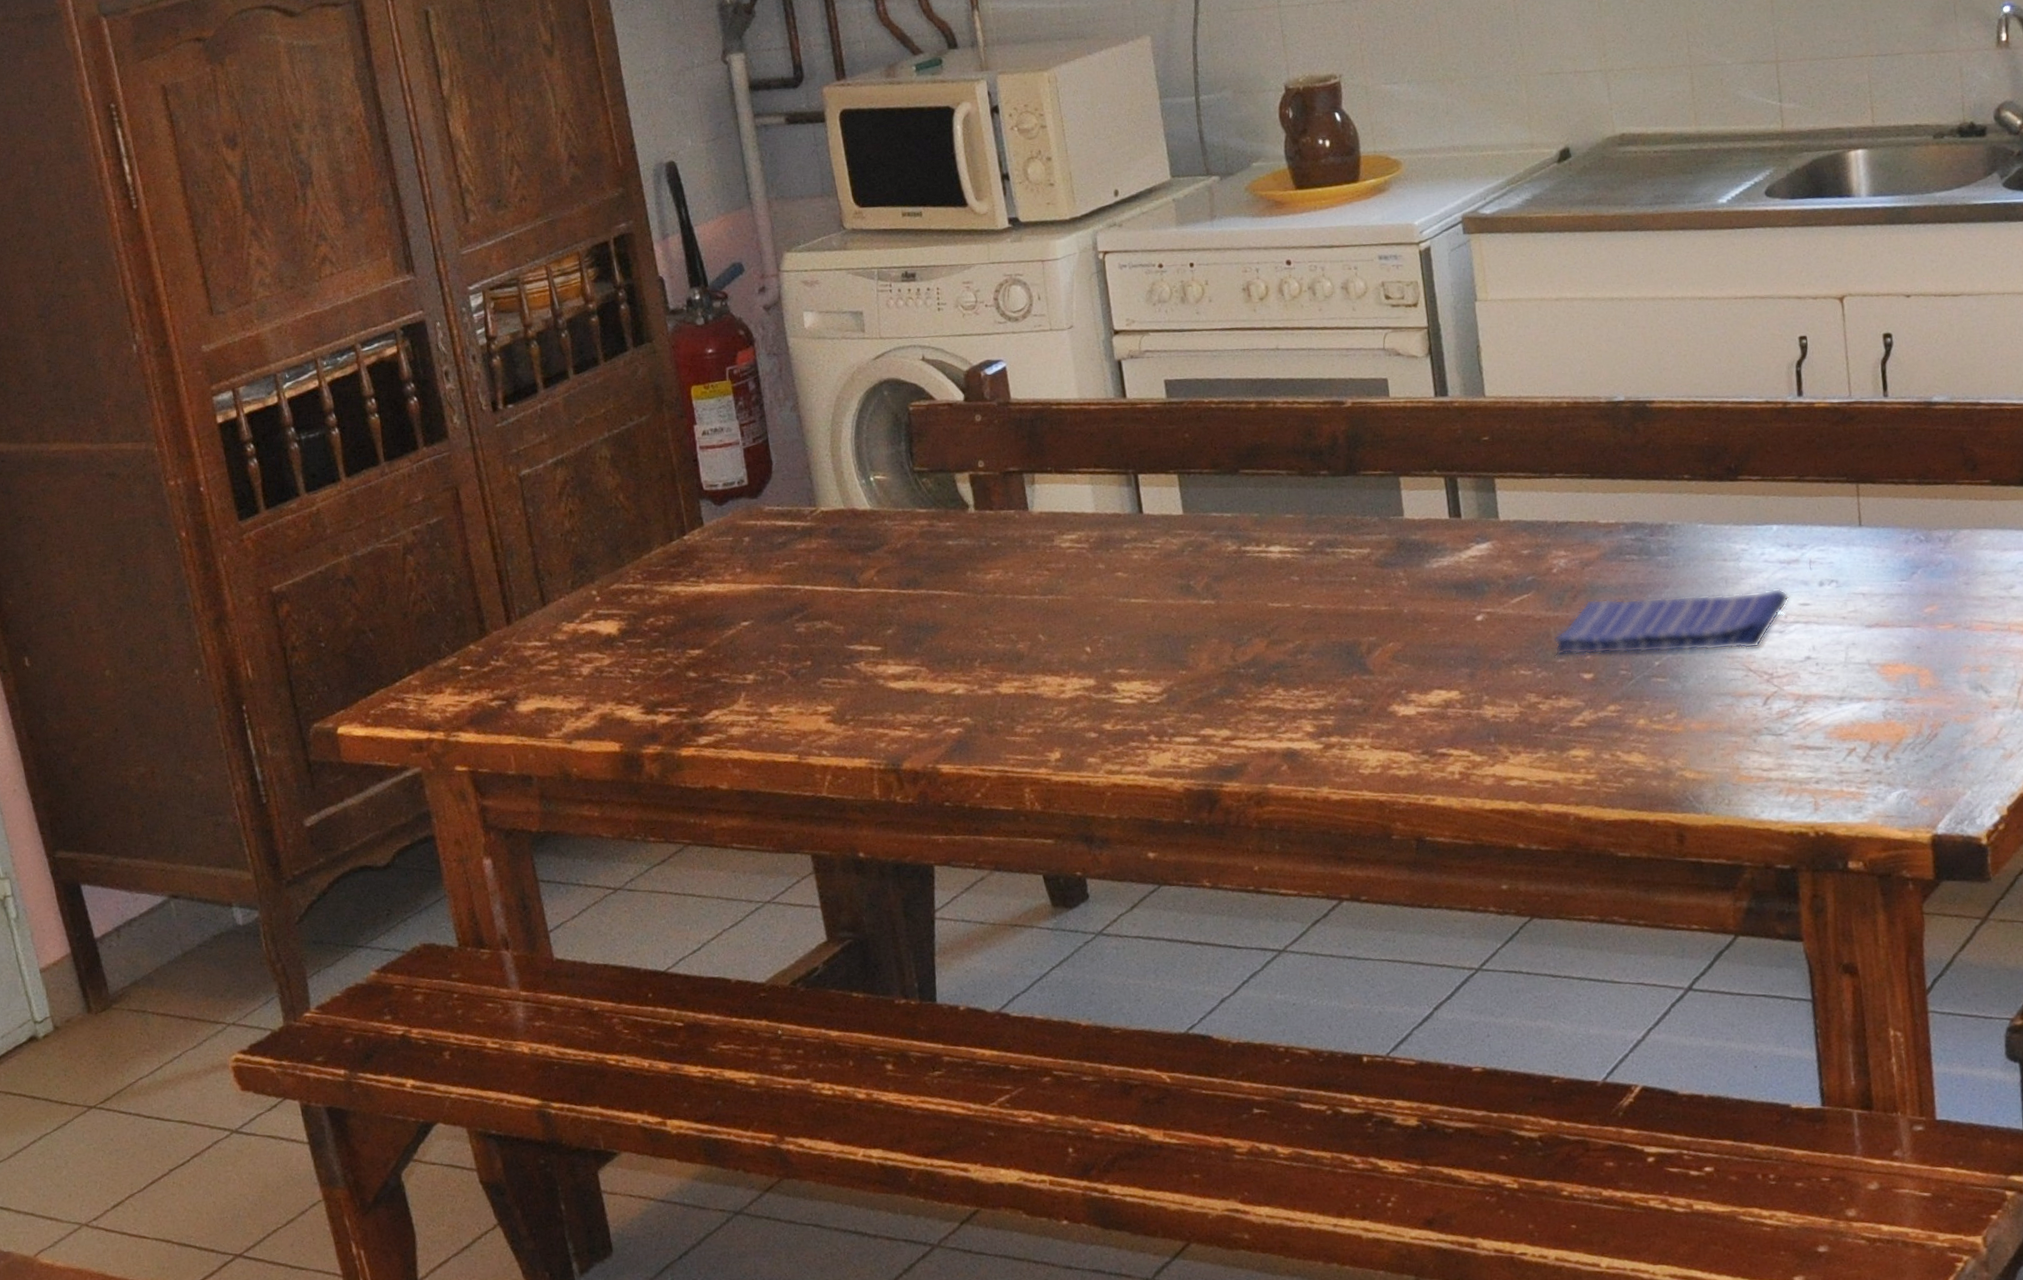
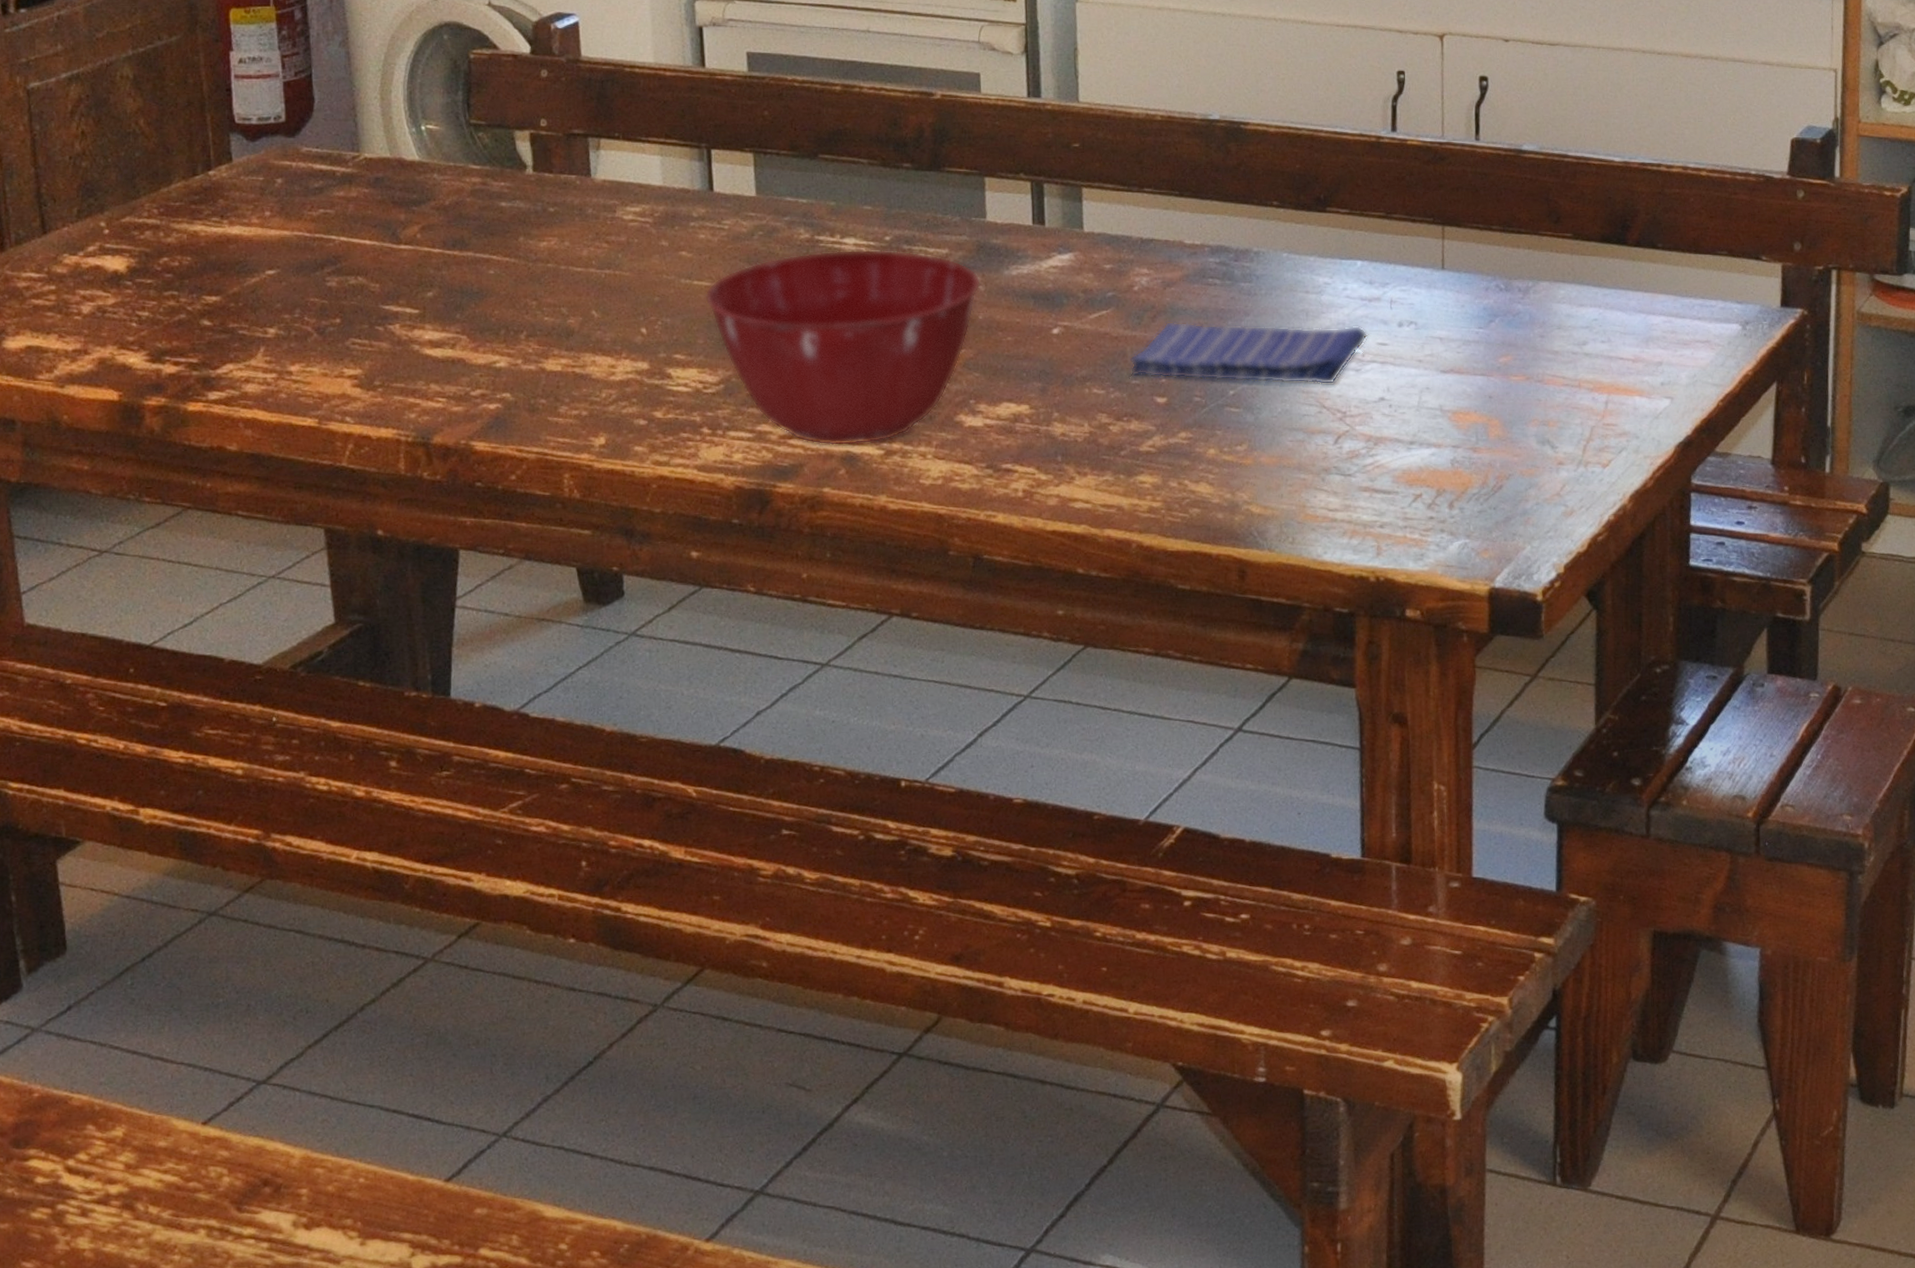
mixing bowl: none [1141,553,1404,744] -> present [704,249,982,446]

